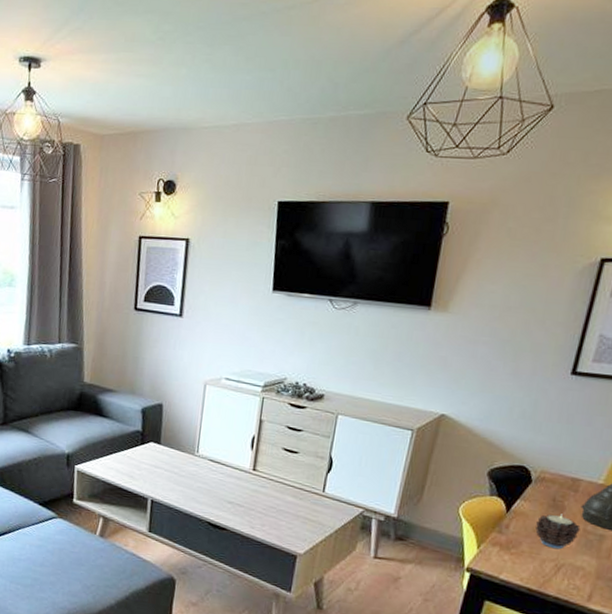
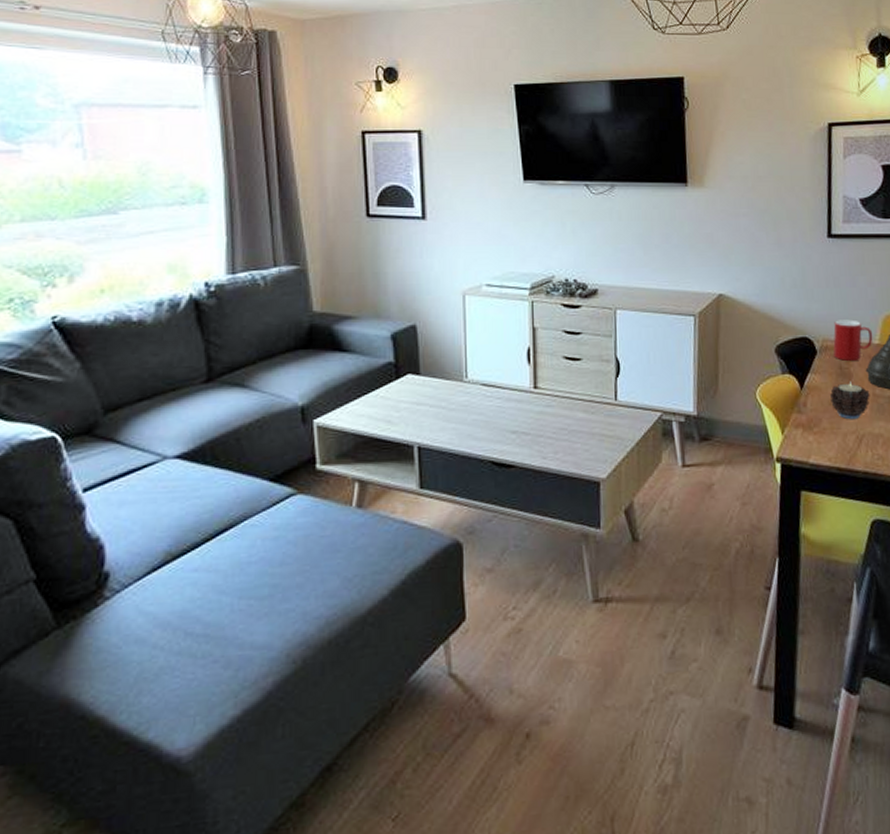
cup: none [549,455,599,496] -> present [833,319,873,362]

